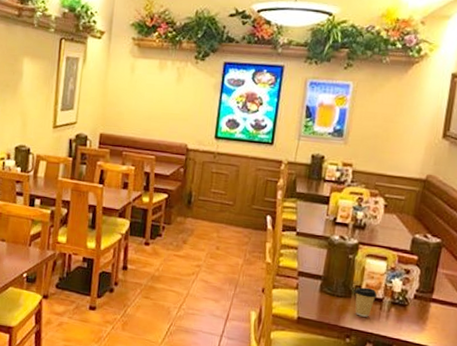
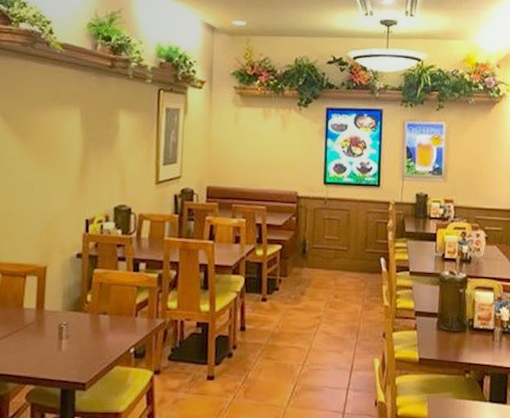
coffee cup: present [354,287,378,317] -> none [468,320,489,349]

